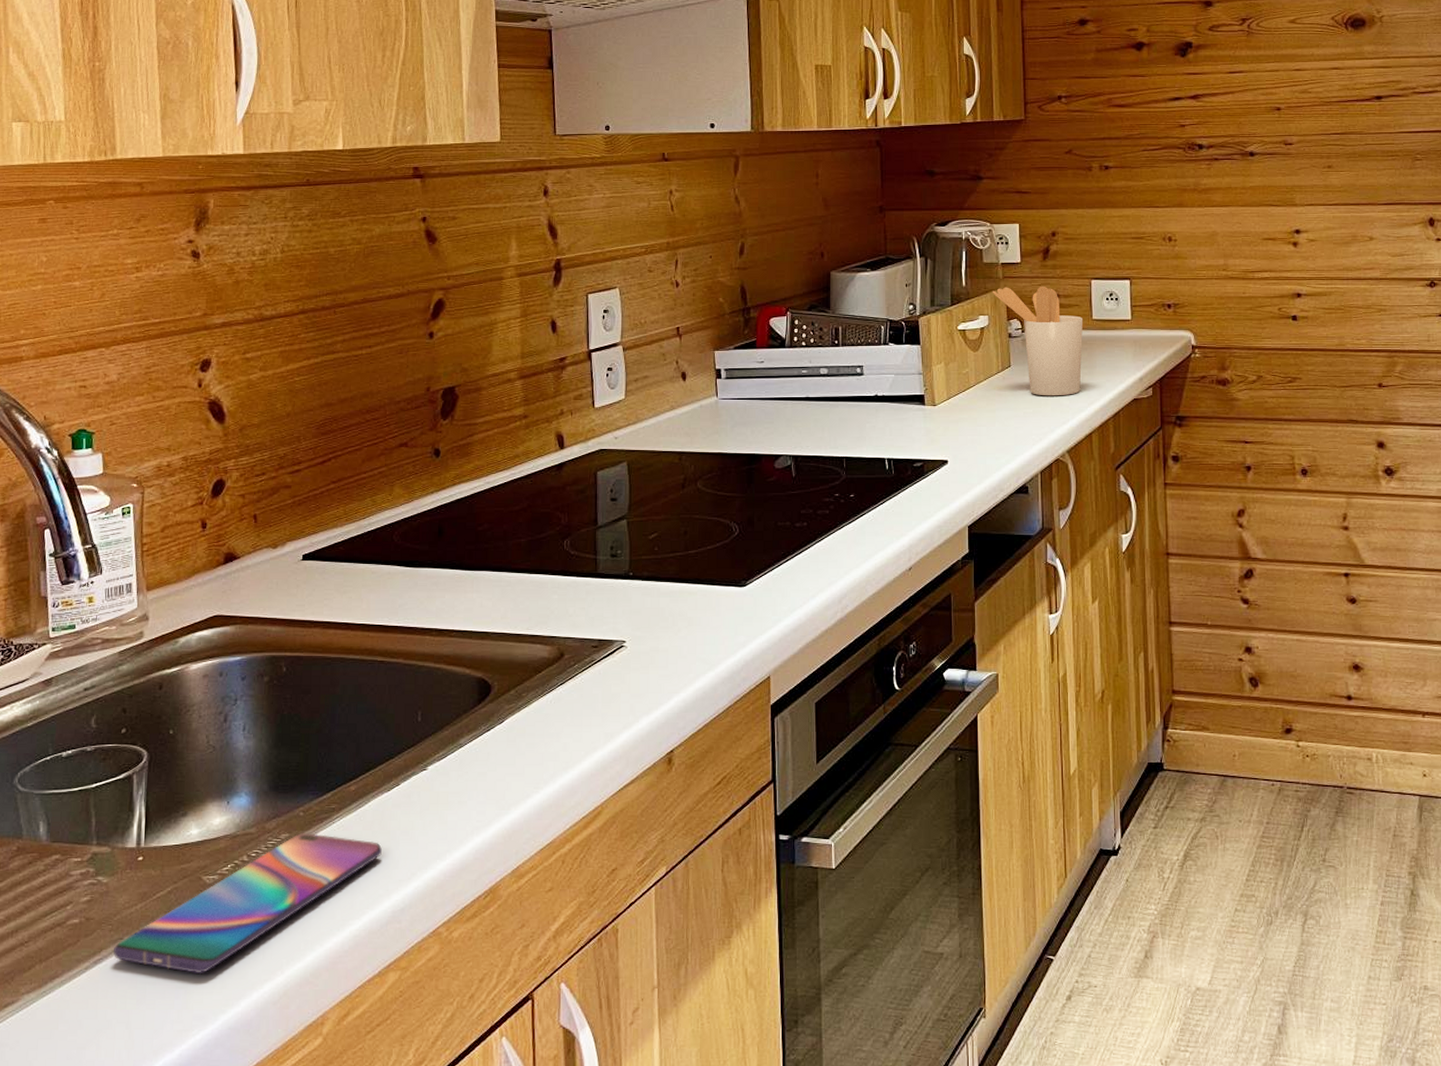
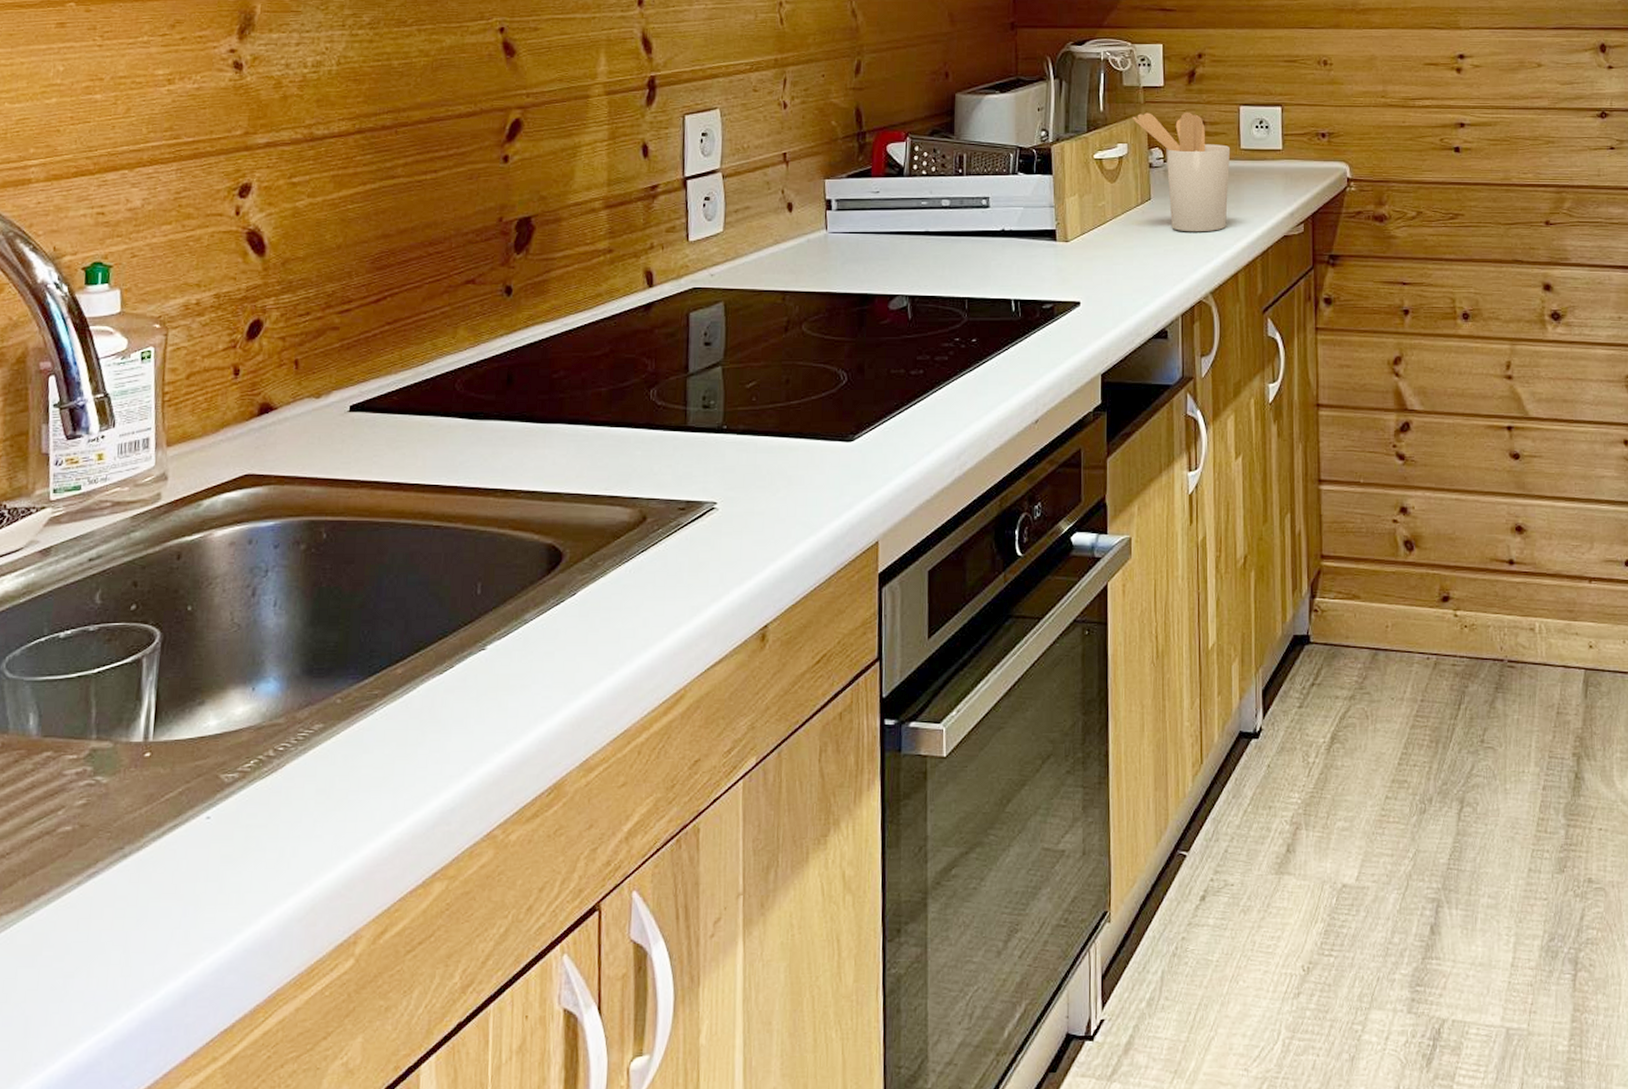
smartphone: present [113,832,383,974] -> none [111,722,432,888]

